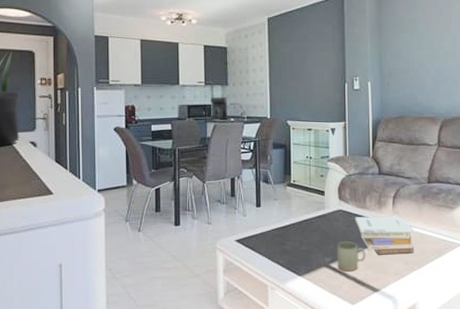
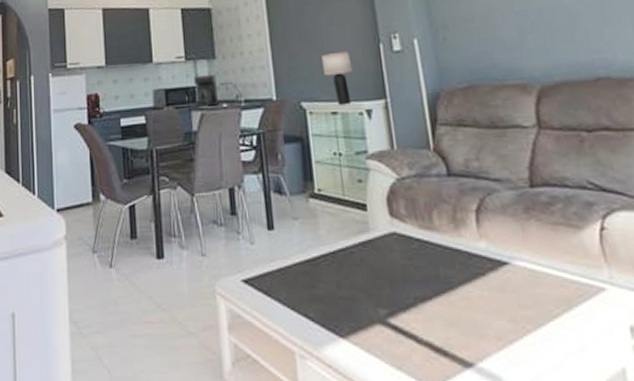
table lamp: none [305,87,325,124] -> present [322,51,353,105]
mug: present [336,241,367,272] -> none [395,281,445,332]
books: present [355,216,414,255] -> none [418,242,524,306]

